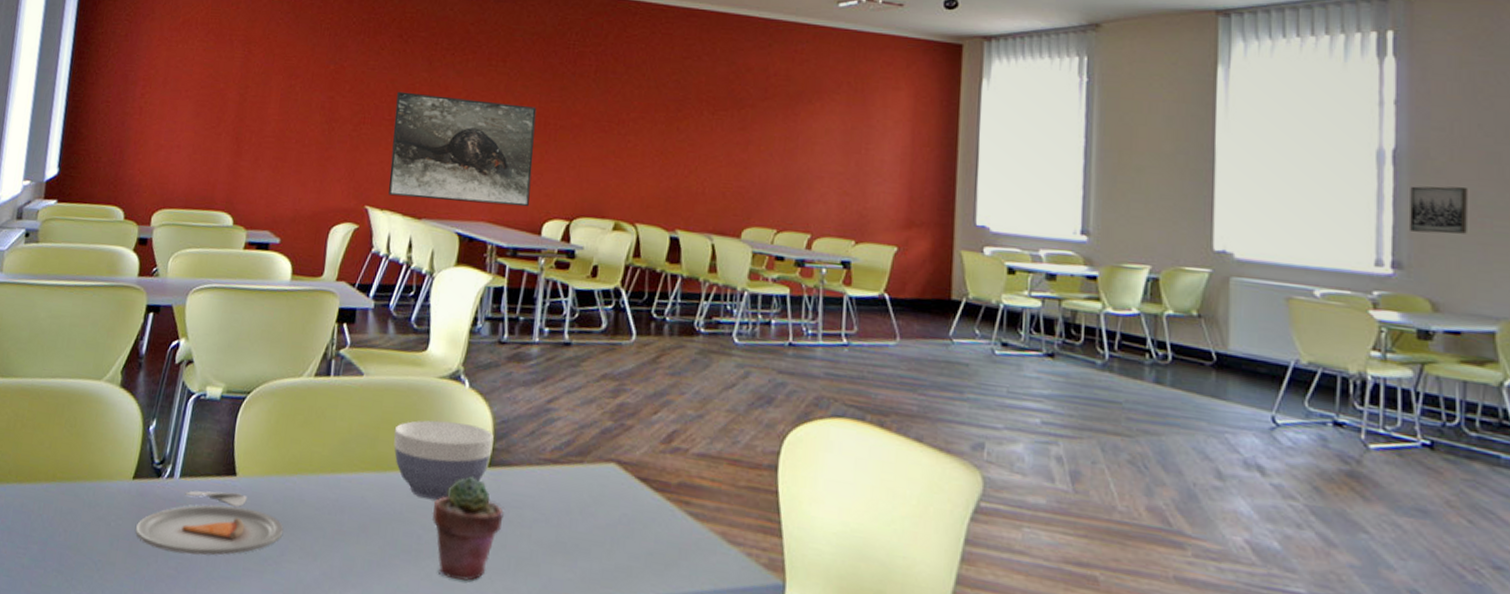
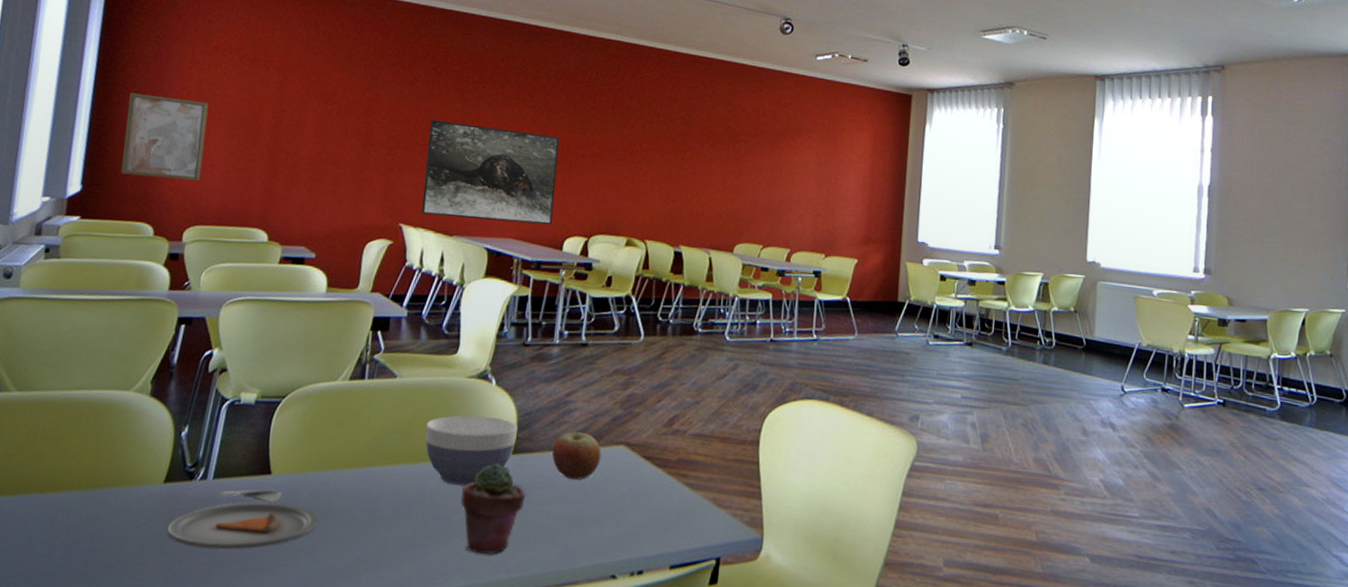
wall art: none [94,73,177,162] -> present [120,93,209,181]
apple: none [532,444,589,501] -> present [551,432,602,480]
wall art: present [1410,186,1467,234] -> none [1217,213,1254,249]

